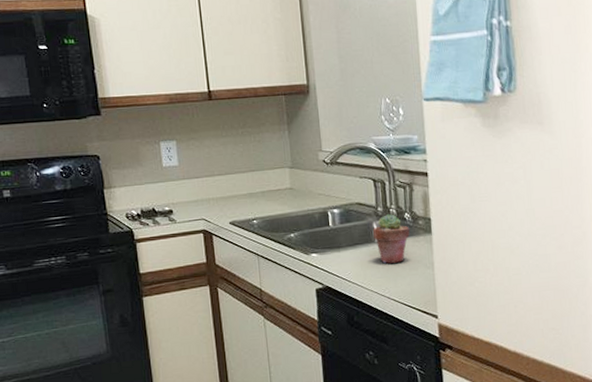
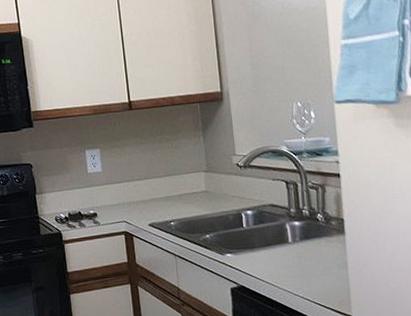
potted succulent: present [373,214,410,264] -> none [286,215,323,264]

